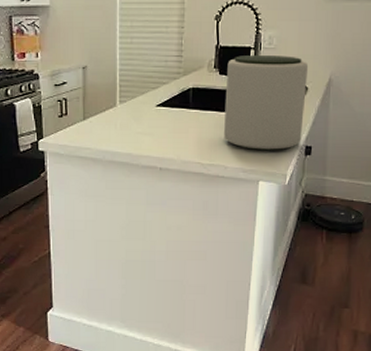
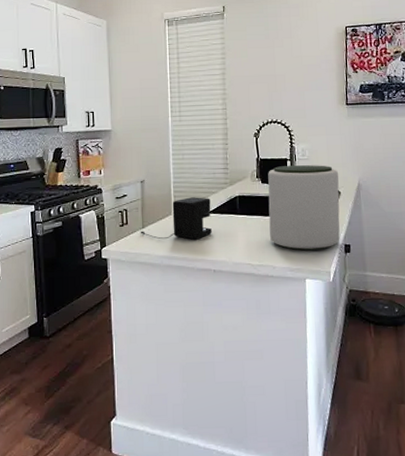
coffee maker: none [81,87,161,135] -> present [140,197,212,240]

